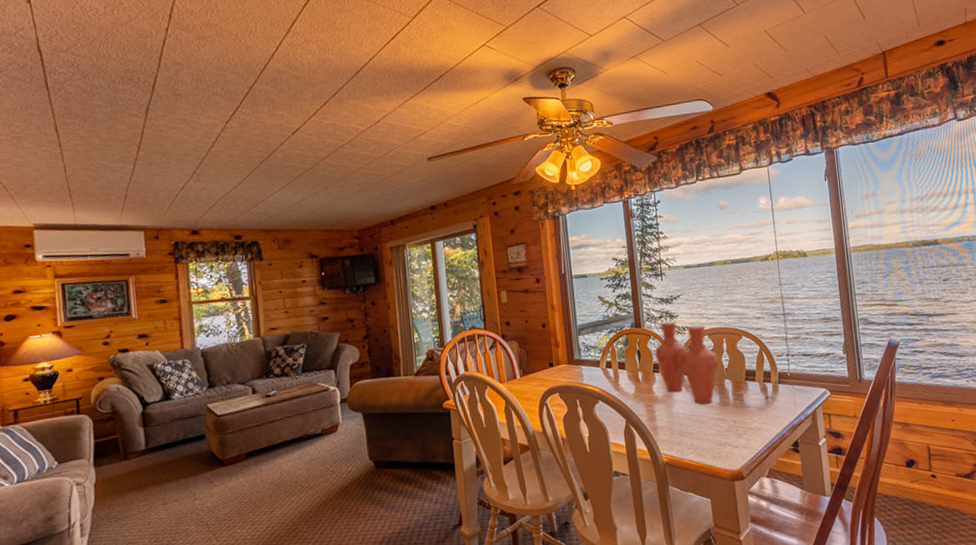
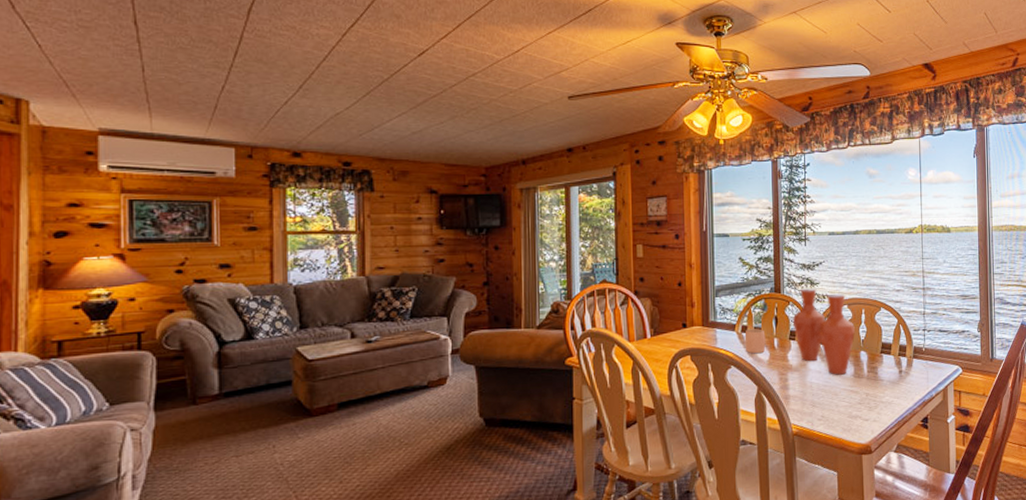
mug: none [609,363,631,388] -> present [744,328,766,354]

